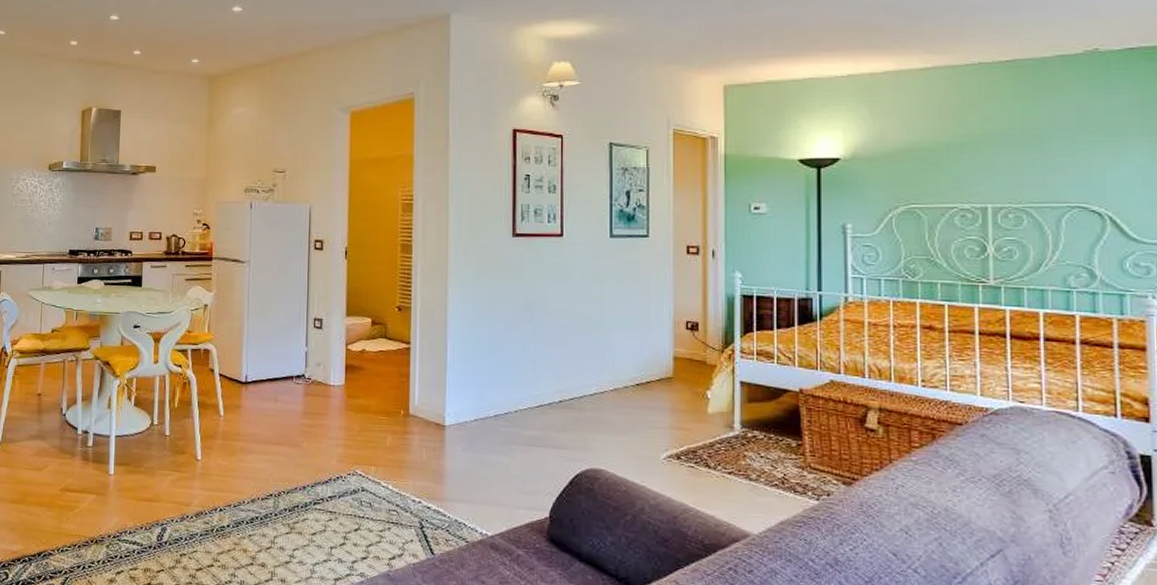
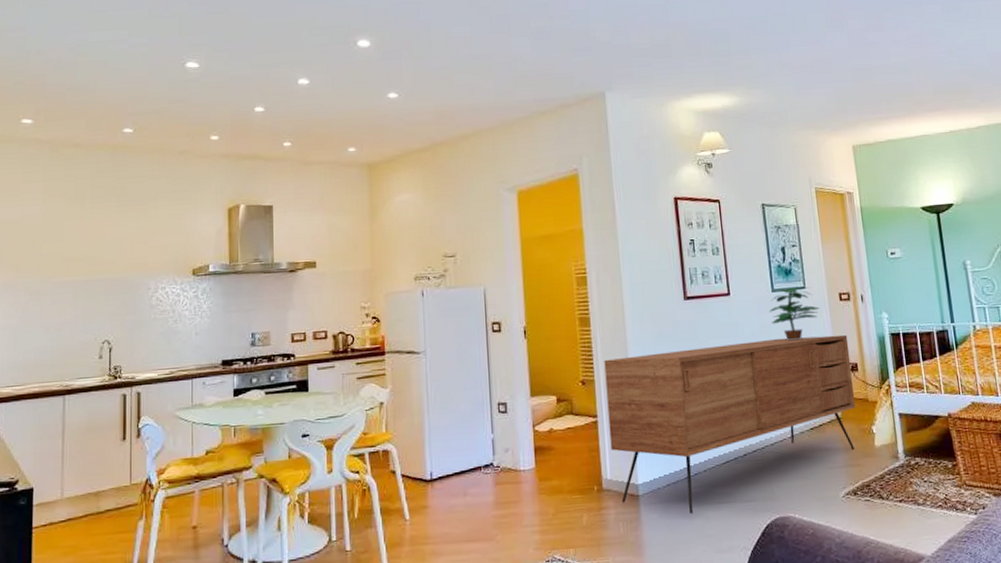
sideboard: none [421,286,691,452] -> present [604,335,856,515]
potted plant: none [605,234,662,291] -> present [769,287,820,341]

